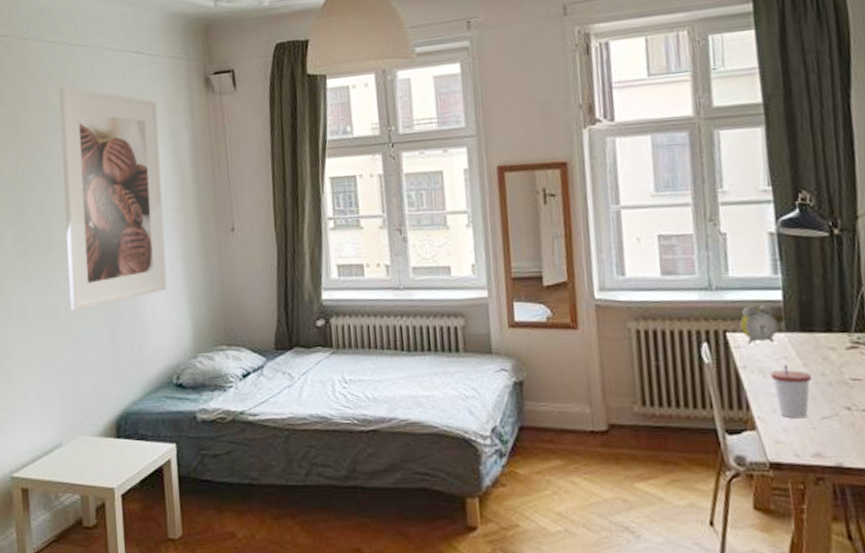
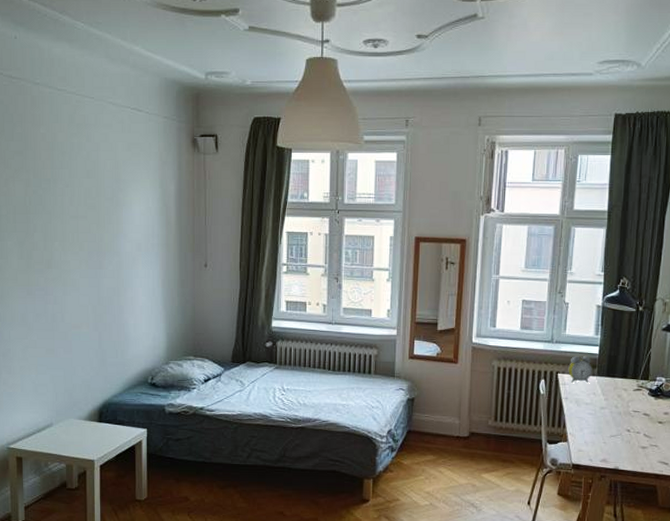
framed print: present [59,86,167,311] -> none [65,130,150,319]
cup: present [770,365,811,419] -> none [582,398,608,436]

